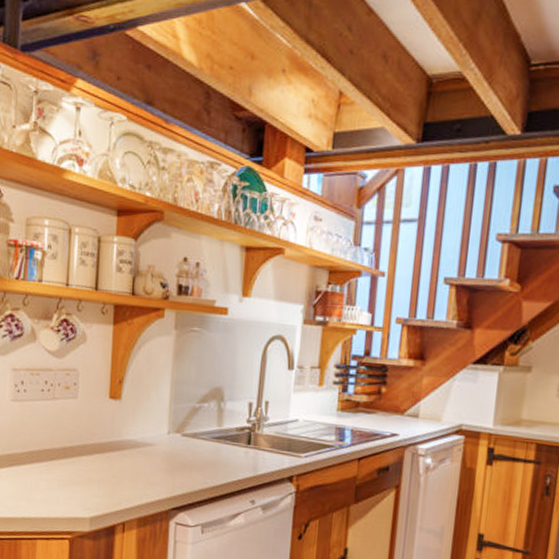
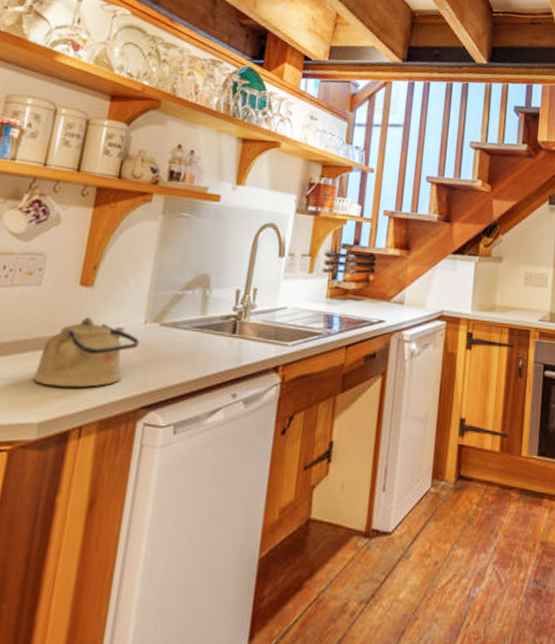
kettle: none [80,427,166,489] -> present [32,317,140,388]

